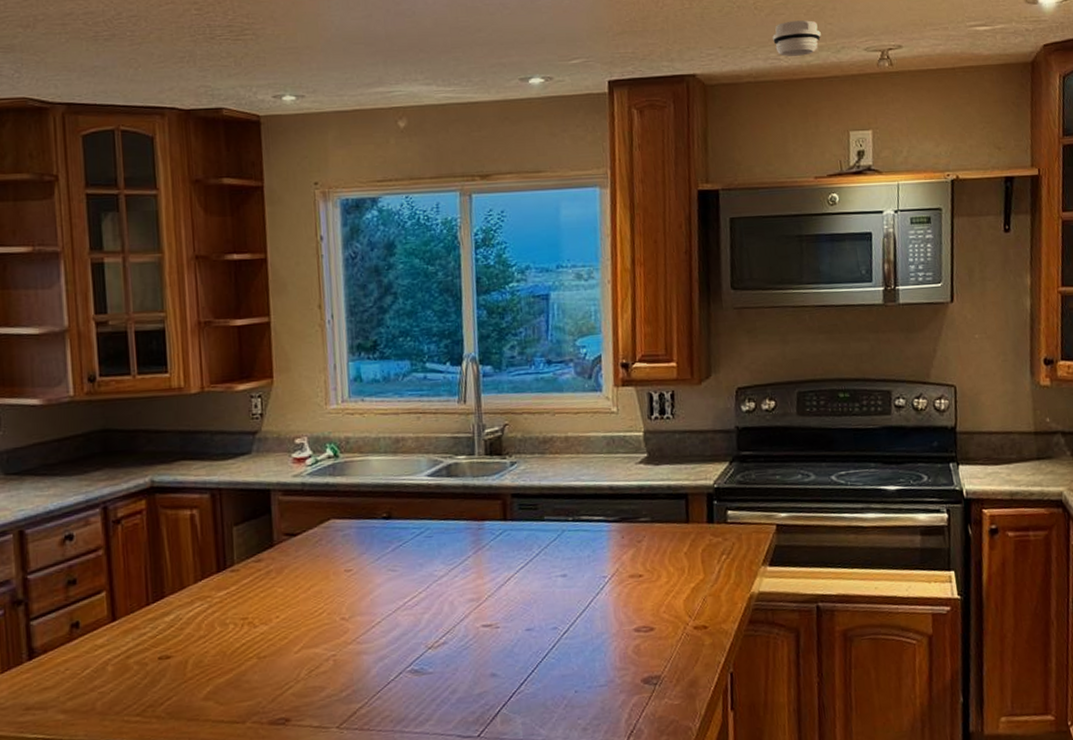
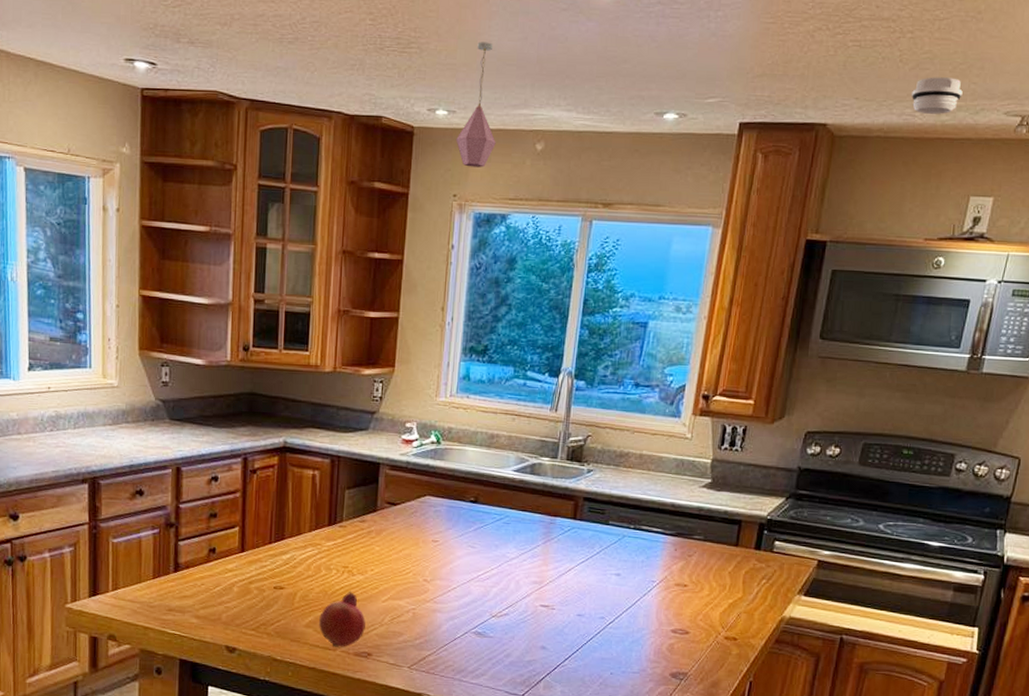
fruit: none [220,647,278,719] -> present [319,592,366,647]
pendant light: none [309,22,354,152] -> present [456,42,496,168]

